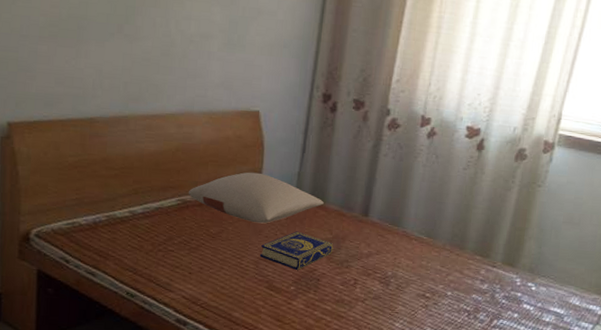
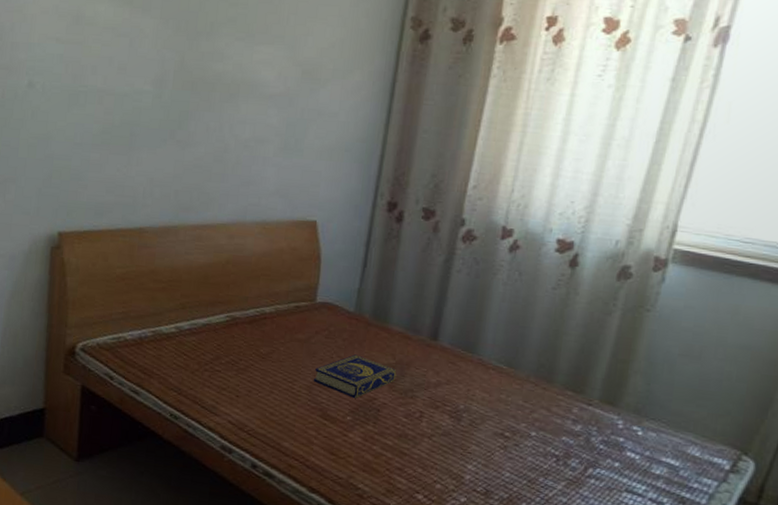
pillow: present [188,172,324,224] -> none [237,287,386,345]

